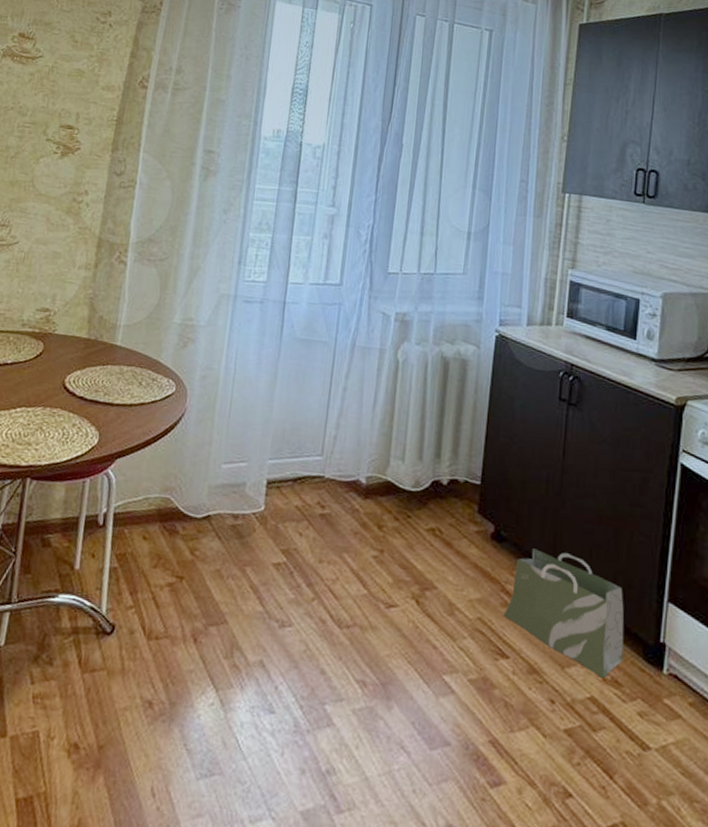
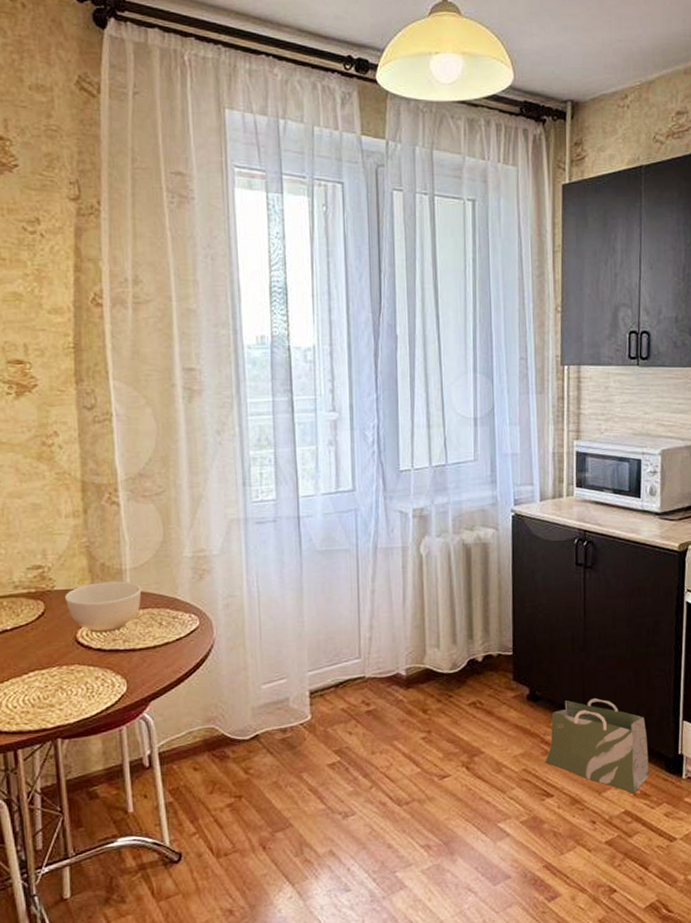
bowl: none [62,333,131,383] -> present [65,581,142,633]

